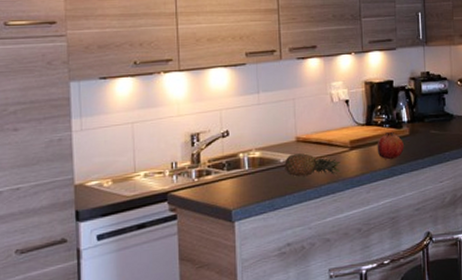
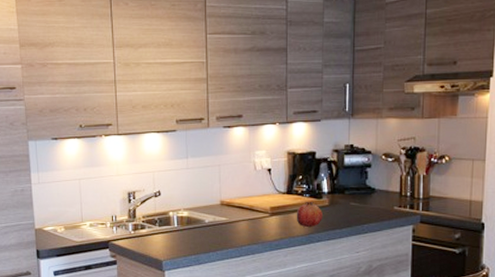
fruit: present [284,153,341,177] -> none [209,216,261,238]

